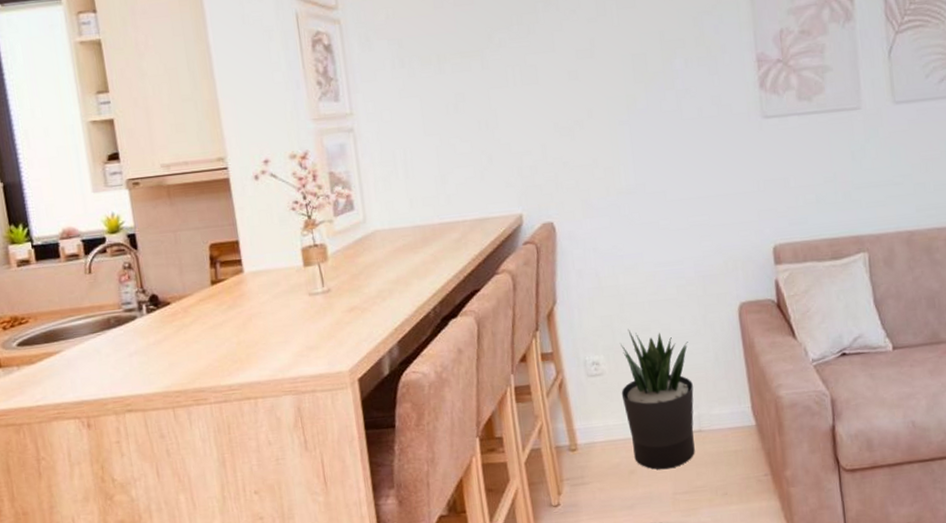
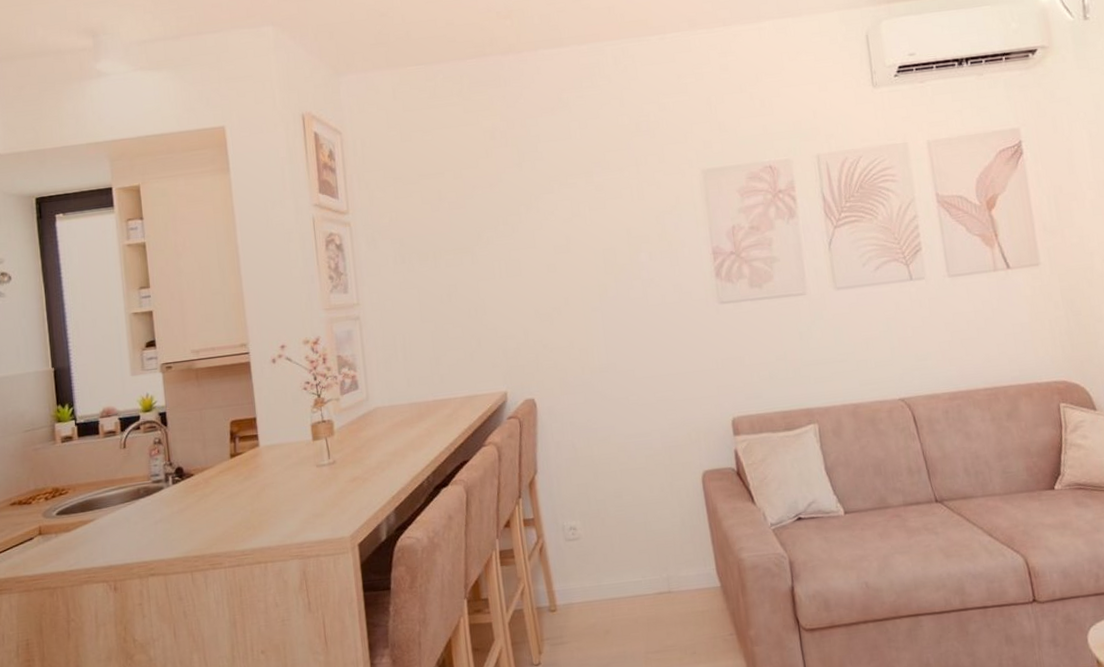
planter: present [621,329,695,470] -> none [595,496,665,630]

